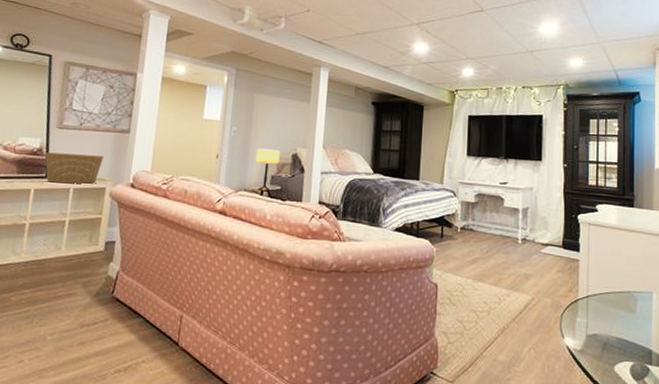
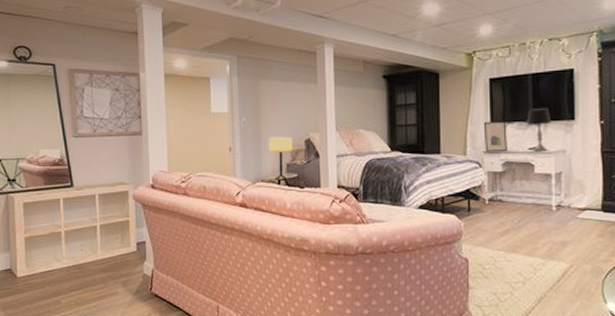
basket: present [44,152,103,185] -> none [66,160,121,191]
picture frame: none [460,154,481,184] -> present [483,121,507,153]
table lamp: none [499,146,522,187] -> present [526,107,552,151]

